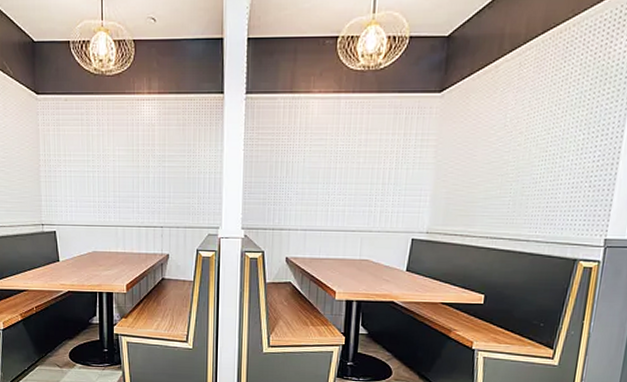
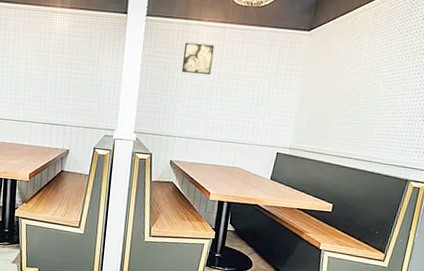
wall art: none [291,119,328,156] -> present [181,42,215,76]

